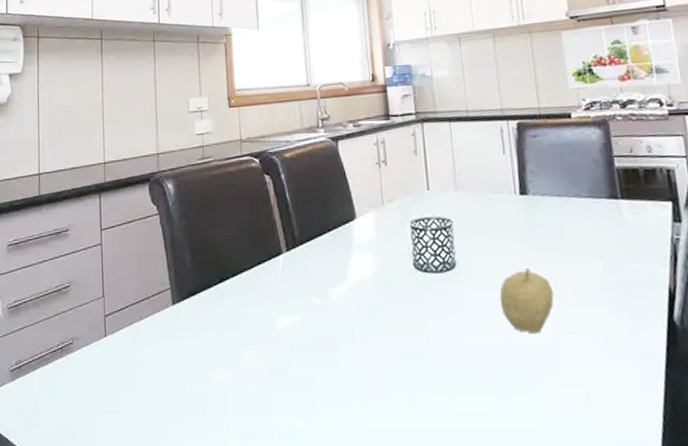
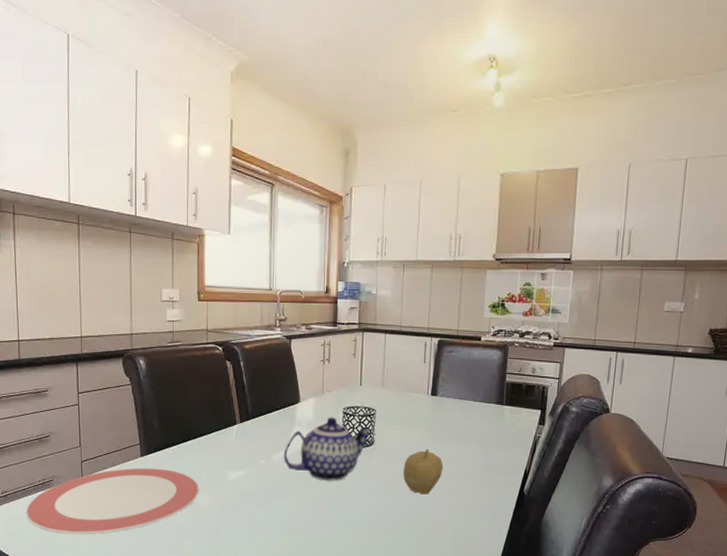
plate: none [42,319,243,416] -> present [26,468,199,535]
teapot: none [342,234,449,322] -> present [283,417,370,481]

